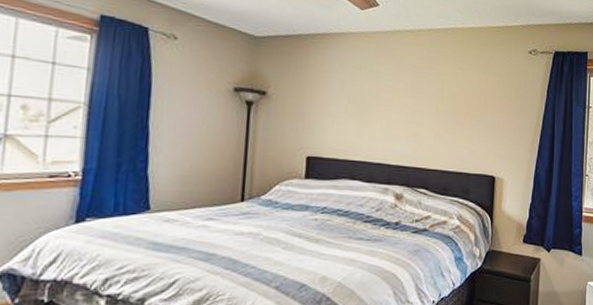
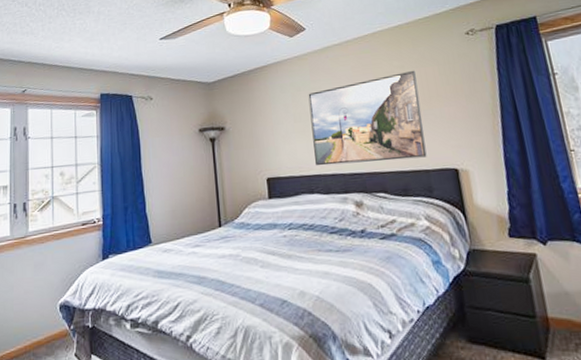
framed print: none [363,75,477,161] -> present [308,70,427,166]

